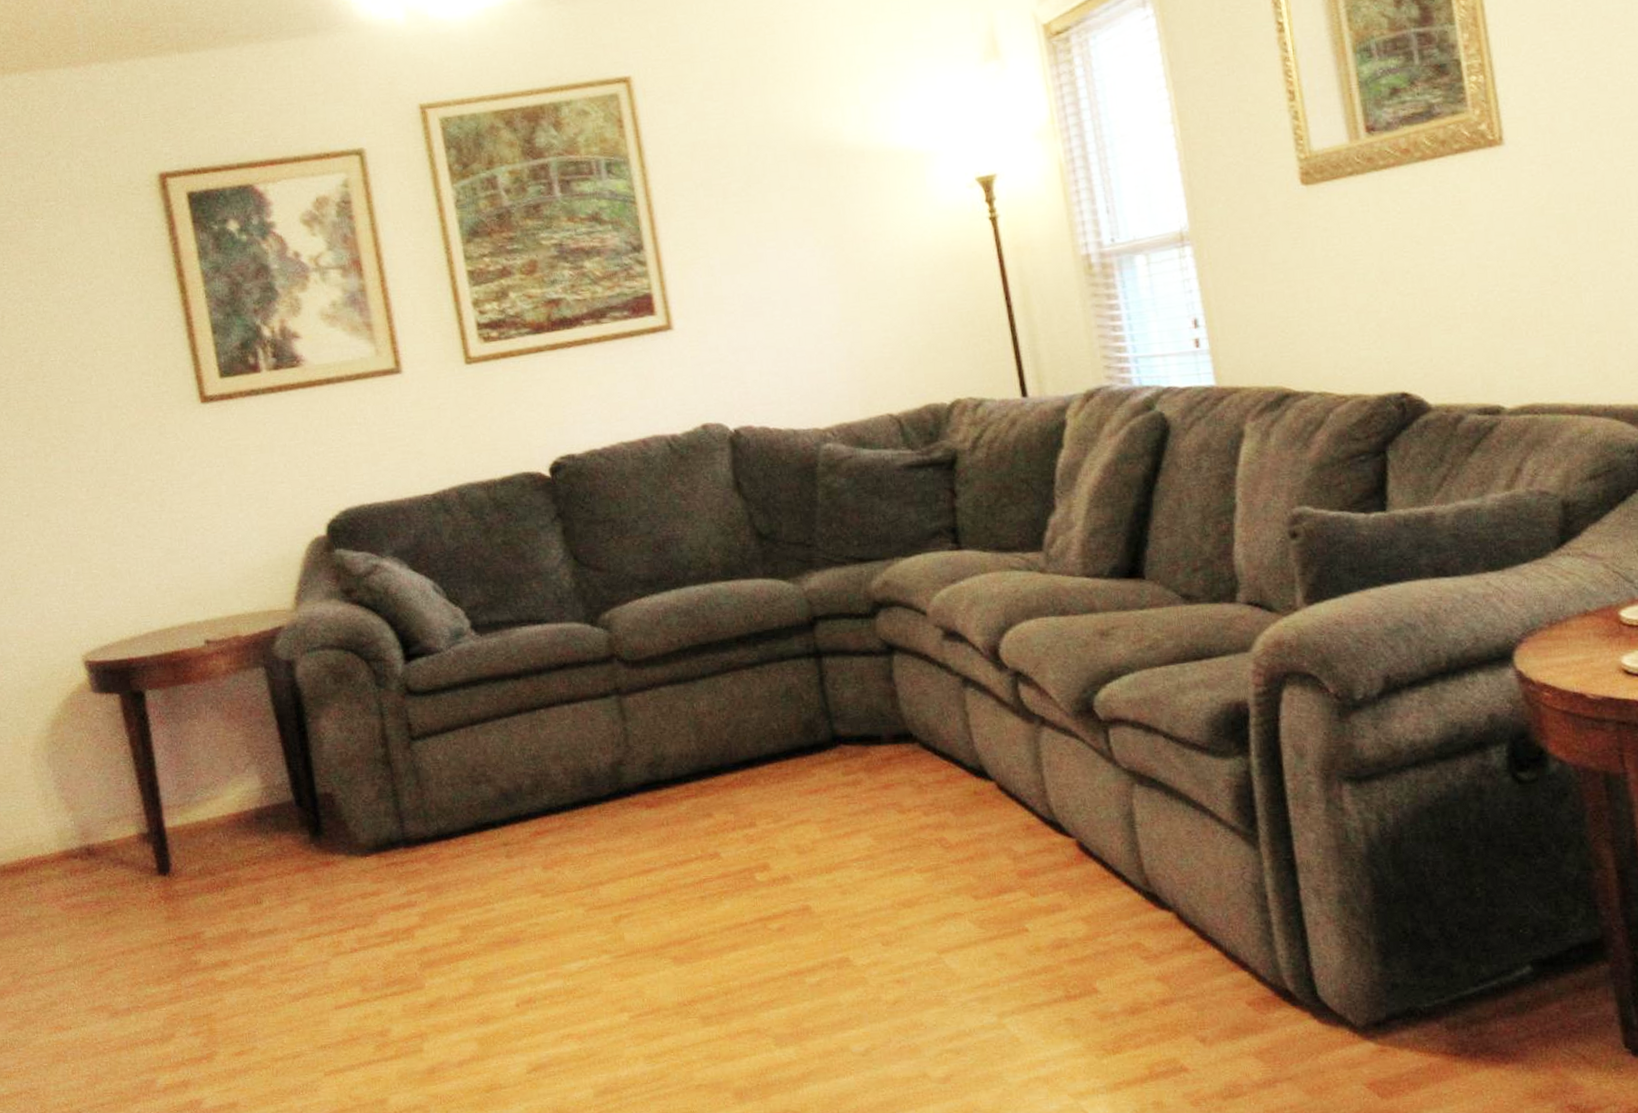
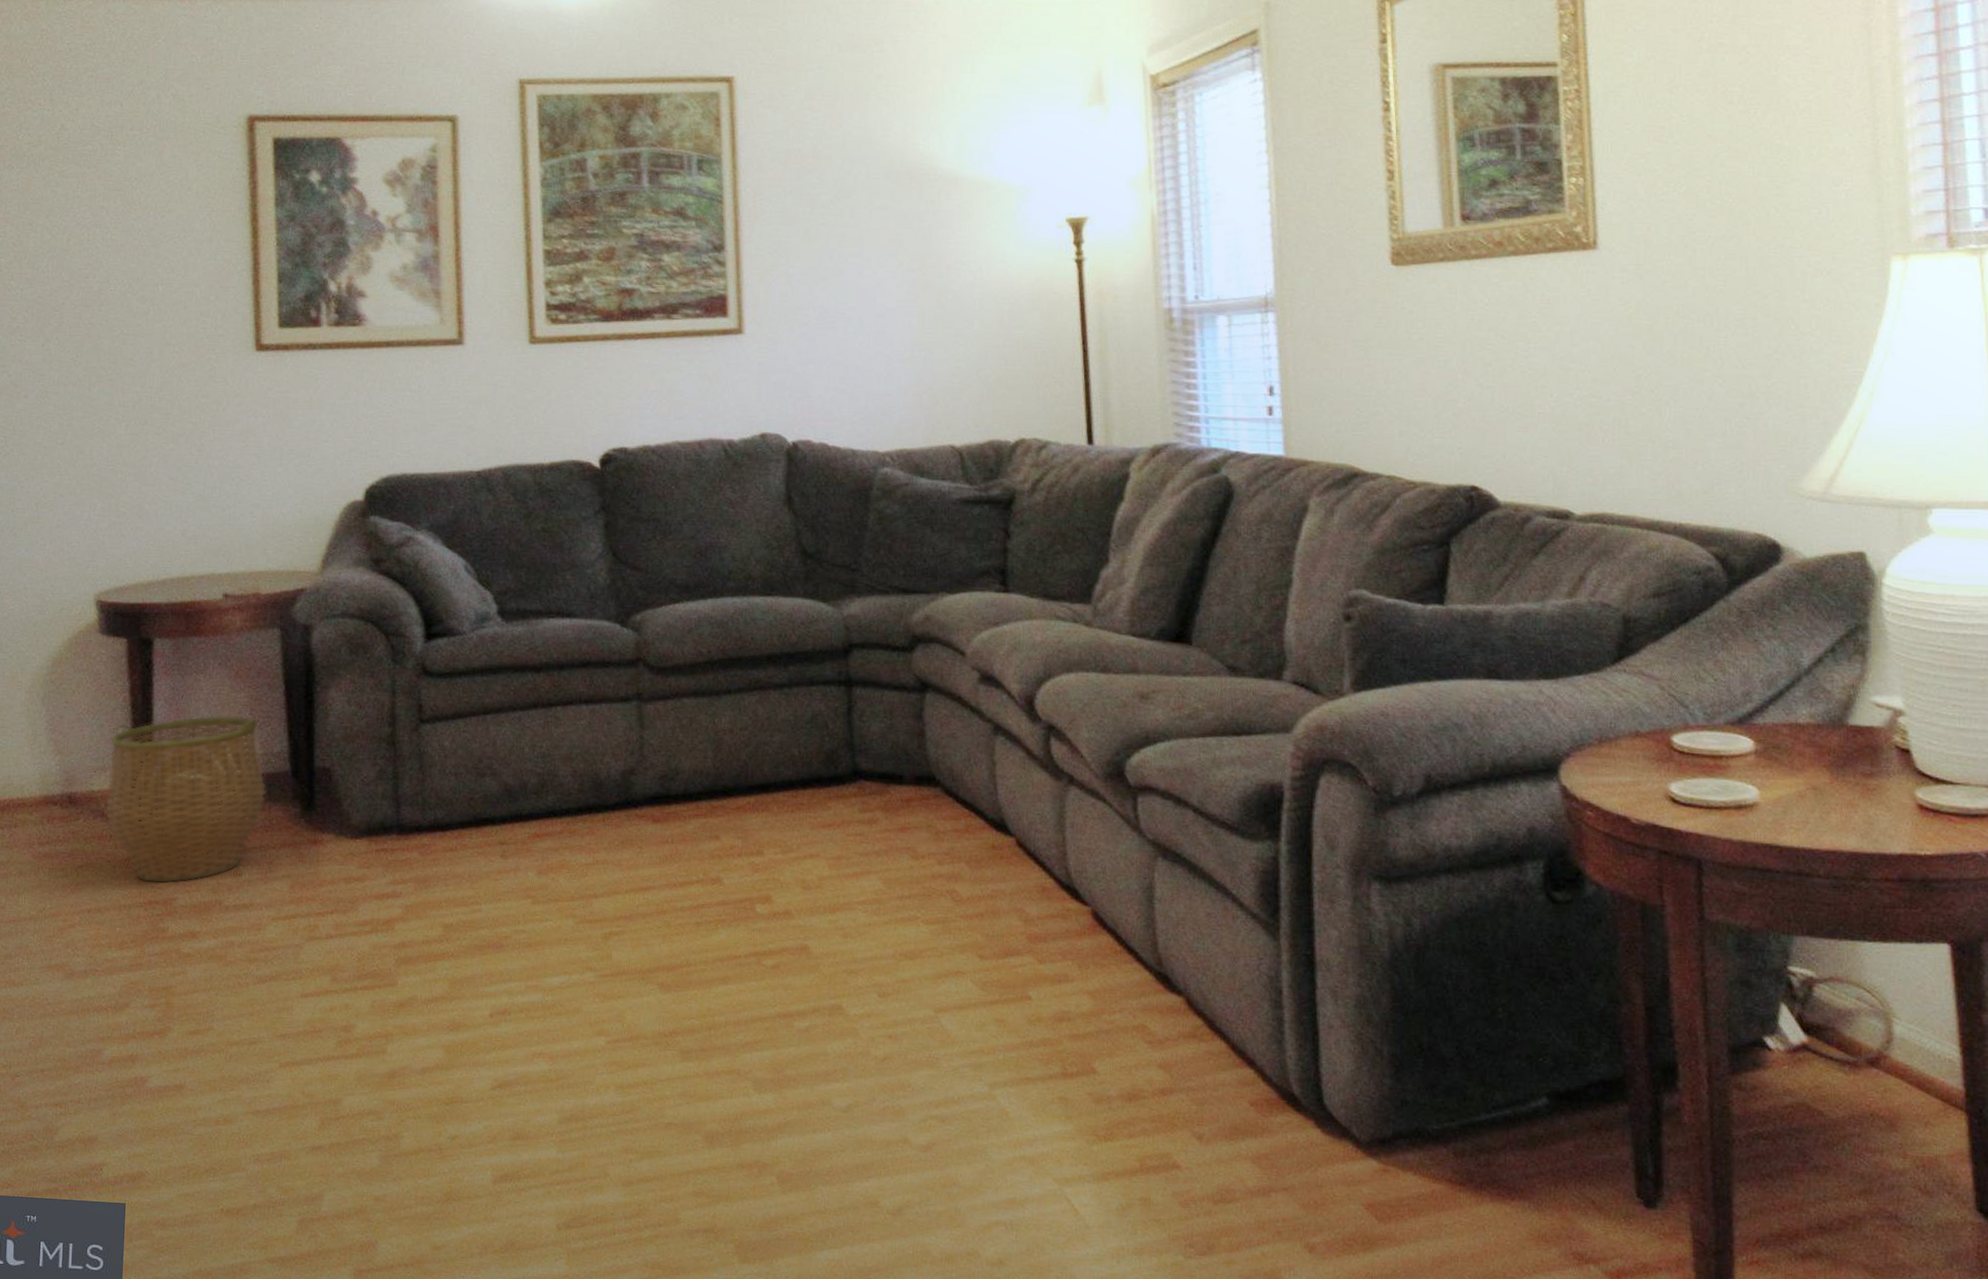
basket: none [118,755,274,920] -> present [106,716,266,883]

